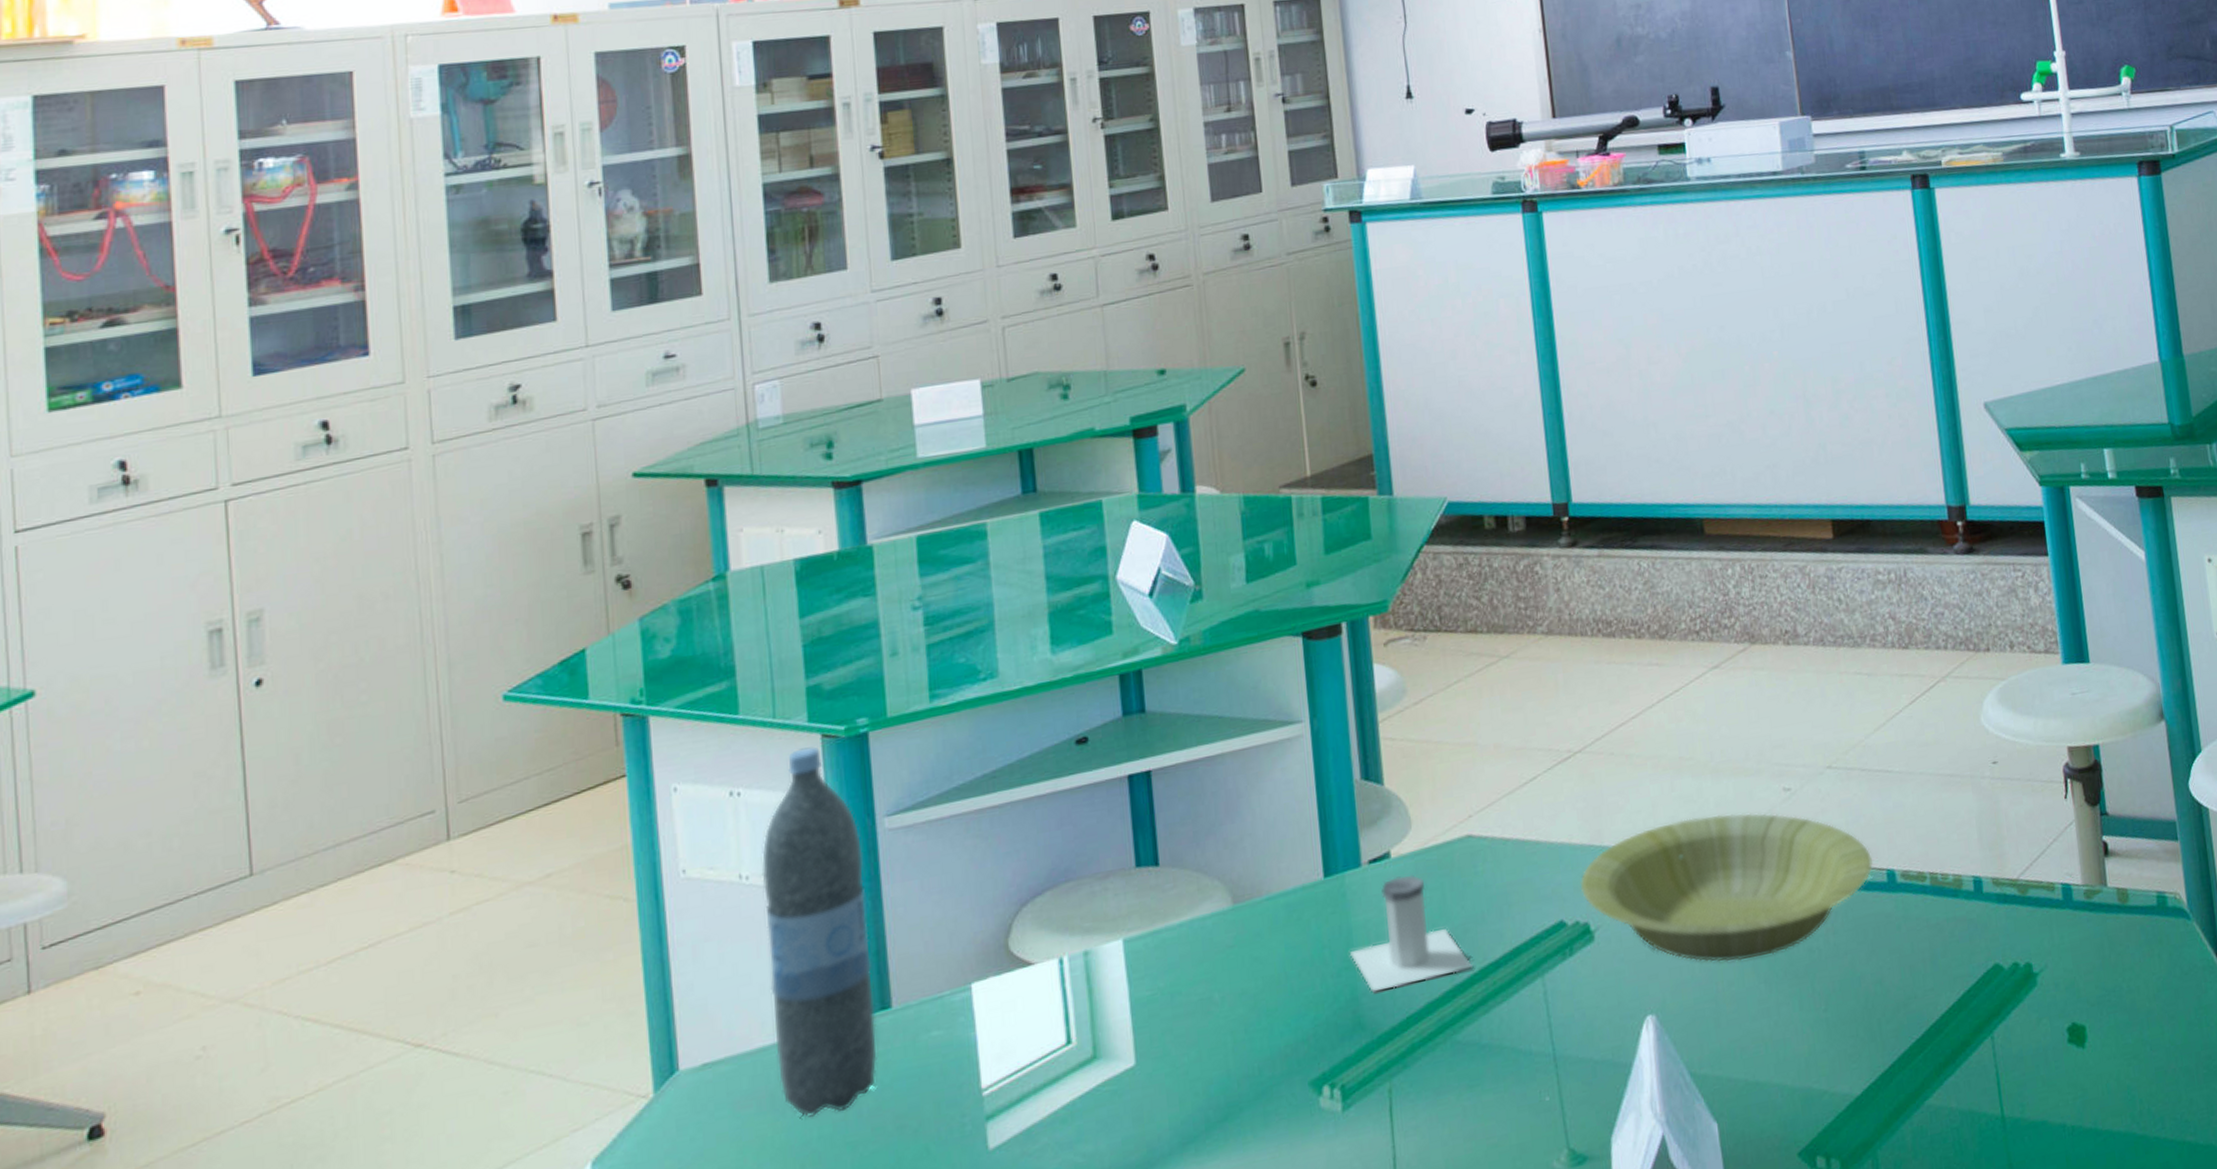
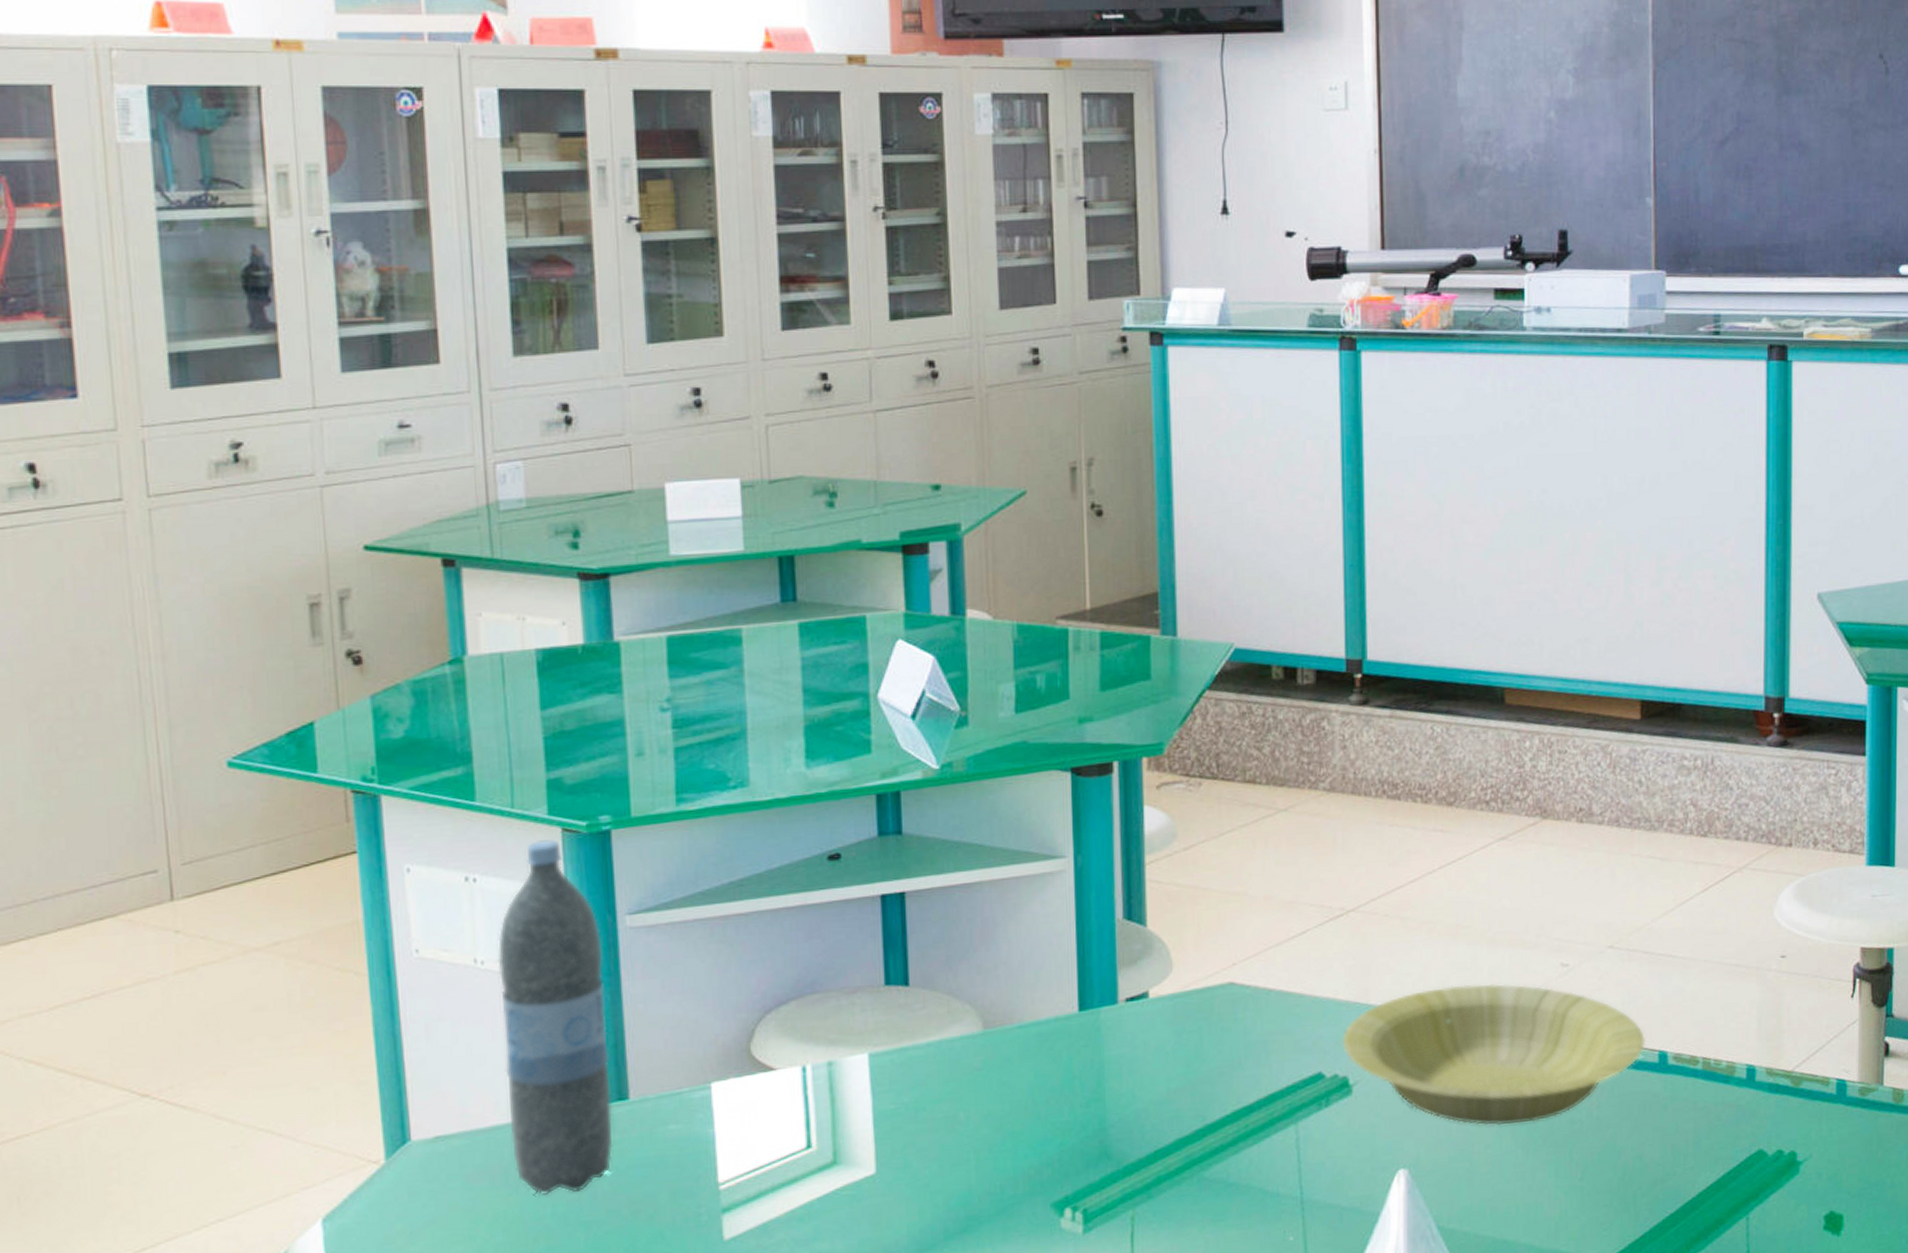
salt shaker: present [1349,874,1472,993] -> none [1099,1015,1225,1125]

